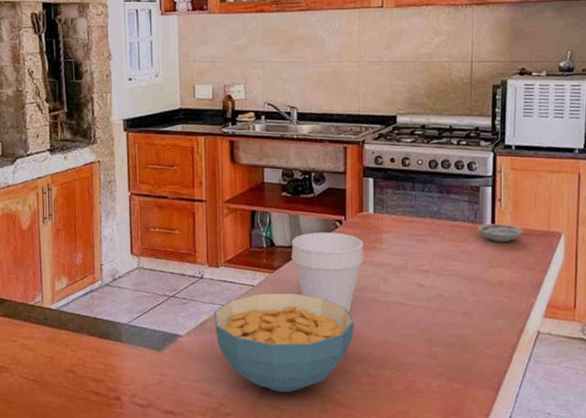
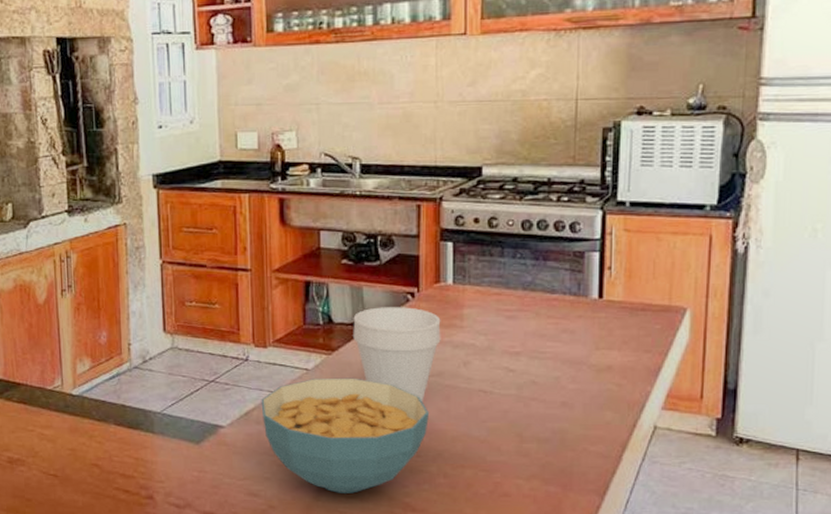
saucer: present [477,224,523,242] -> none [580,297,638,318]

